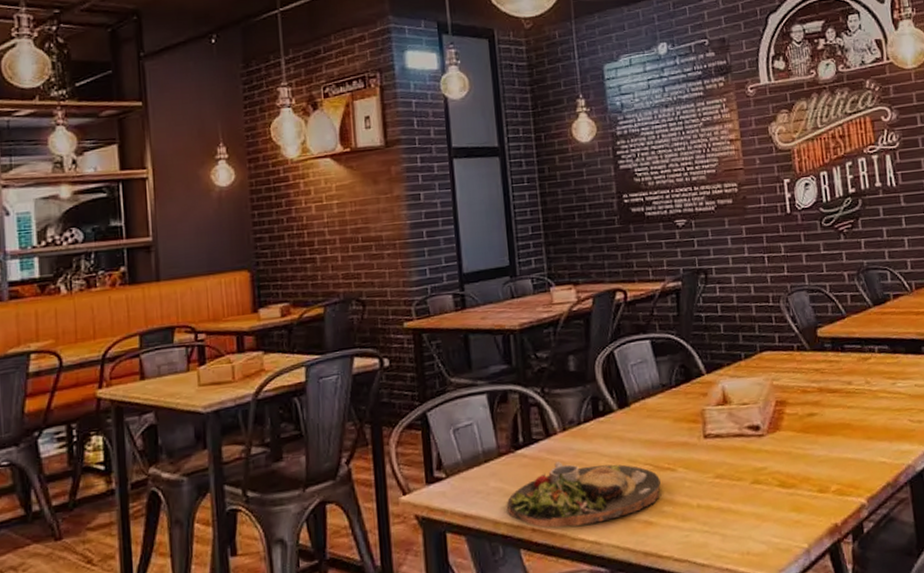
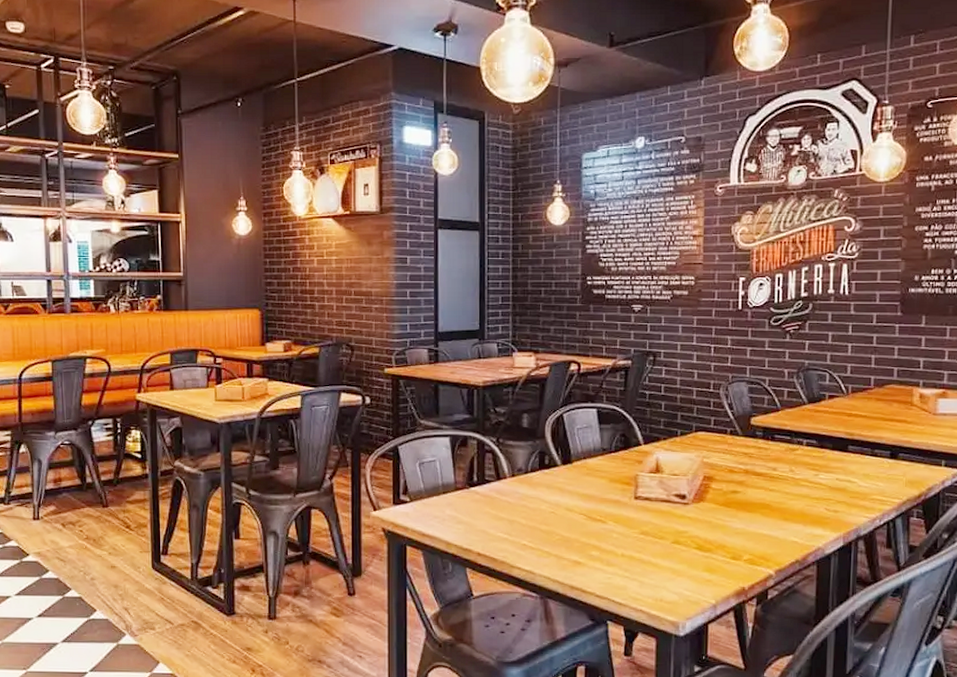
dinner plate: present [507,461,661,528] -> none [459,501,592,556]

